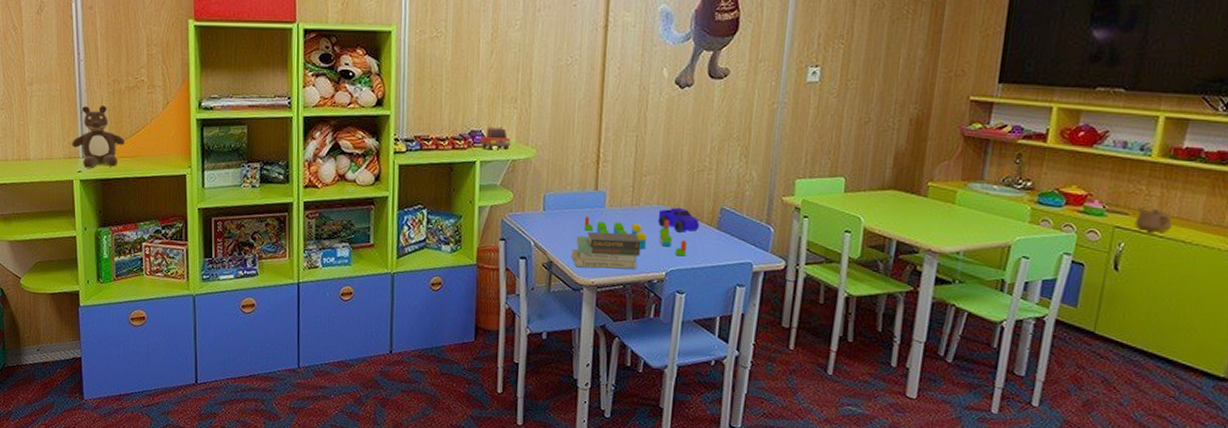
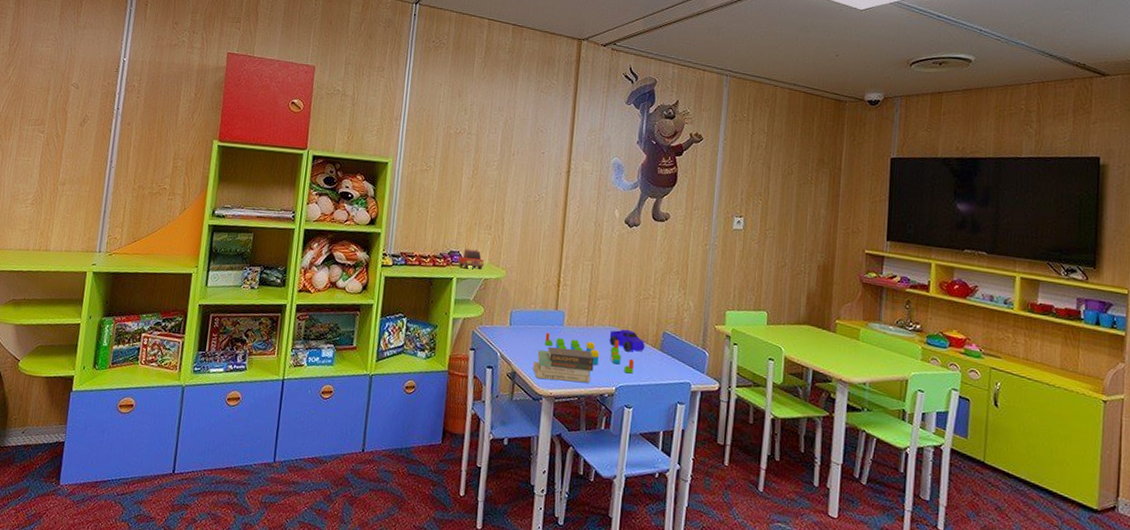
stuffed animal: present [72,106,126,168] -> none [91,207,141,262]
teapot: present [1134,207,1172,234] -> none [1006,352,1036,376]

